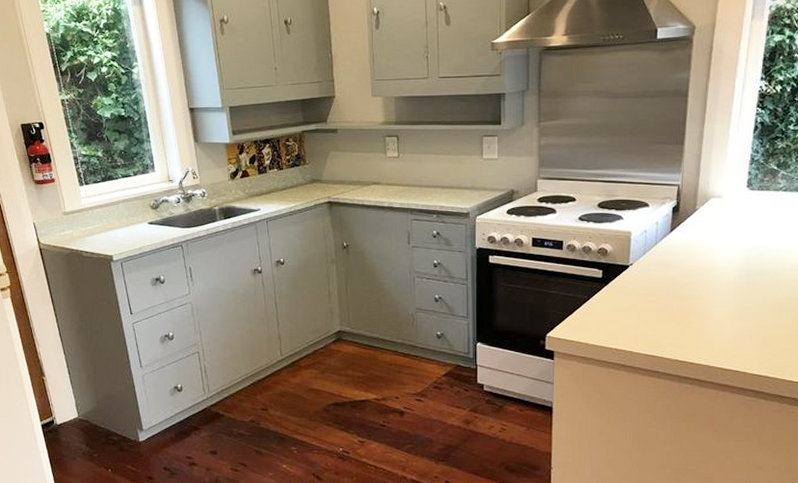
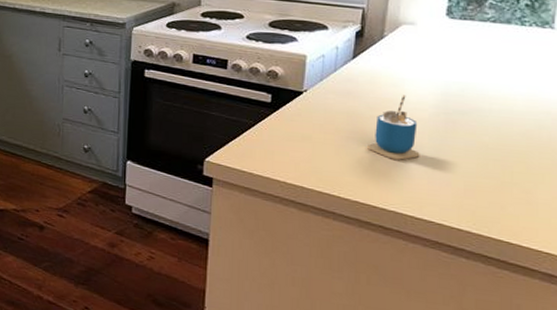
cup: none [684,262,727,320] -> present [367,95,420,160]

